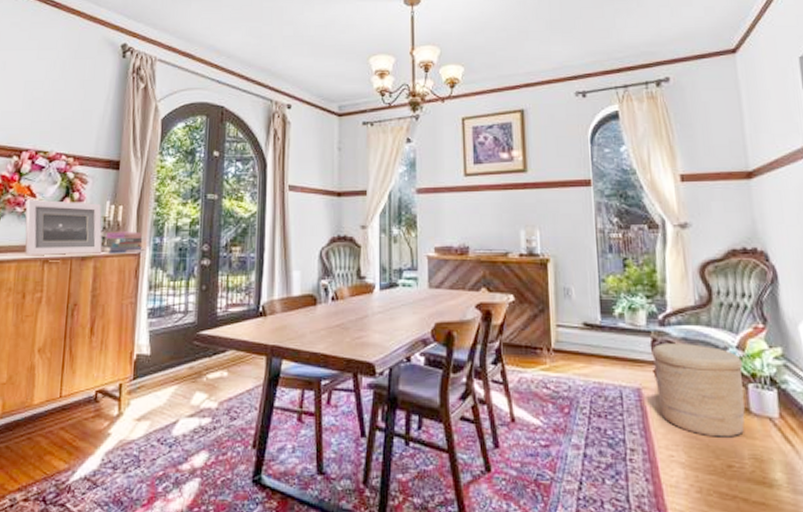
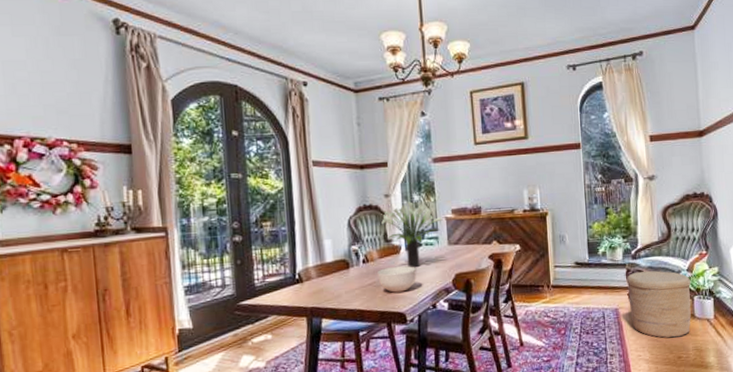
picture frame: present [25,199,103,256] -> none [29,189,126,247]
books: present [100,230,143,255] -> none [121,214,170,239]
bowl: none [347,307,391,338] -> present [377,265,417,293]
flower arrangement: none [355,235,423,312] -> present [381,201,442,268]

